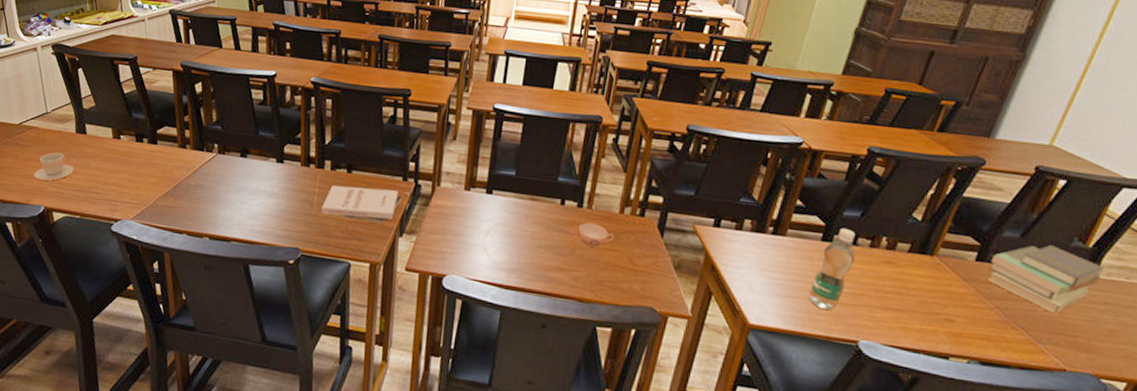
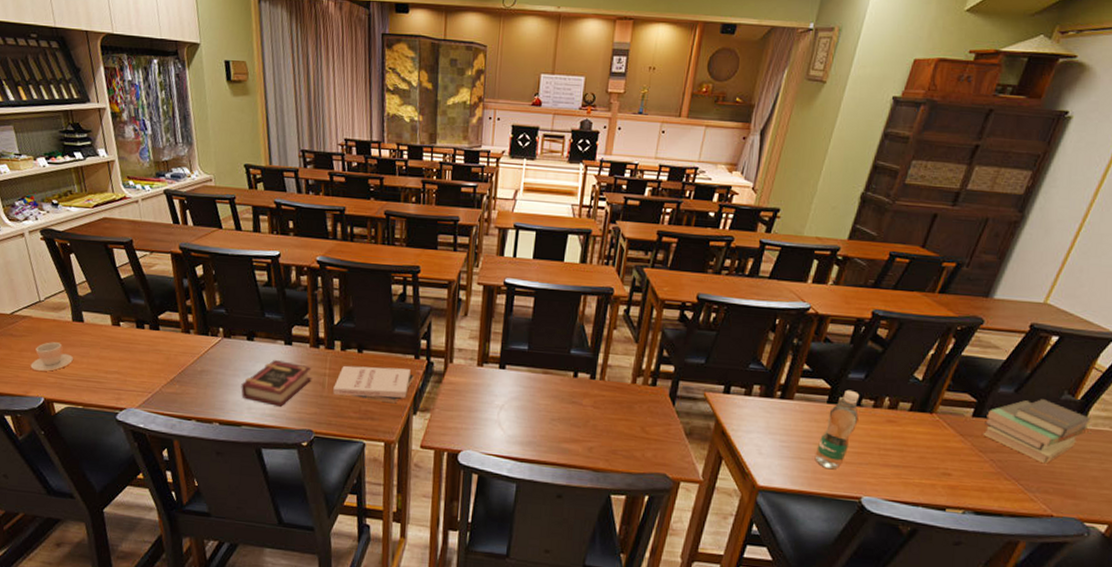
book: none [232,176,302,224] -> present [241,359,312,407]
teacup: present [578,222,615,248] -> none [591,394,628,418]

